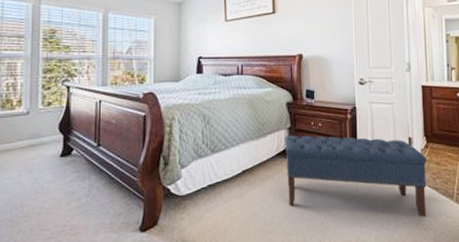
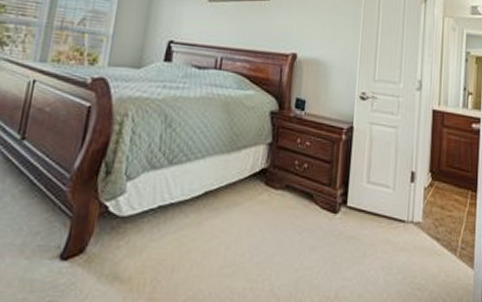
bench: present [285,135,427,217] -> none [257,152,431,273]

